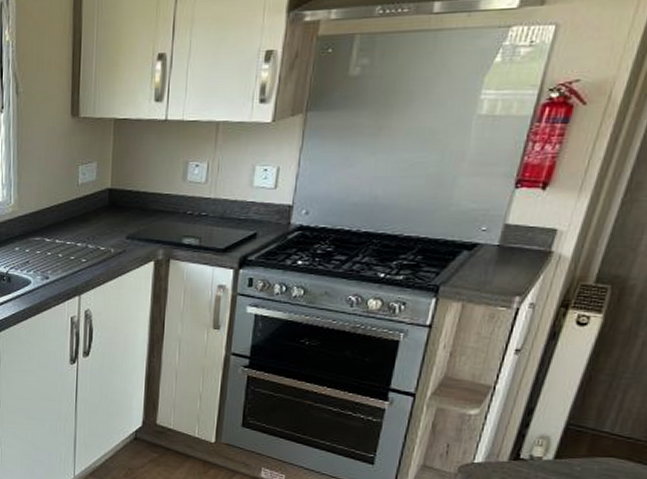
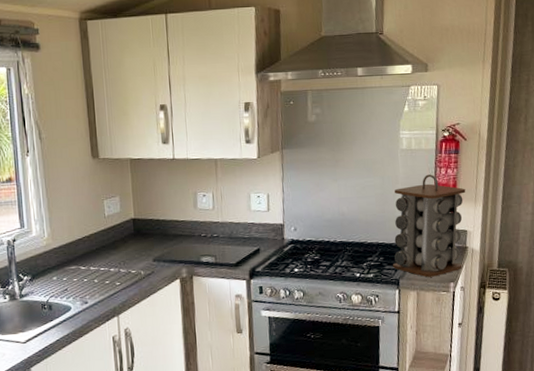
spice rack: none [433,150,568,287] -> present [392,174,466,278]

